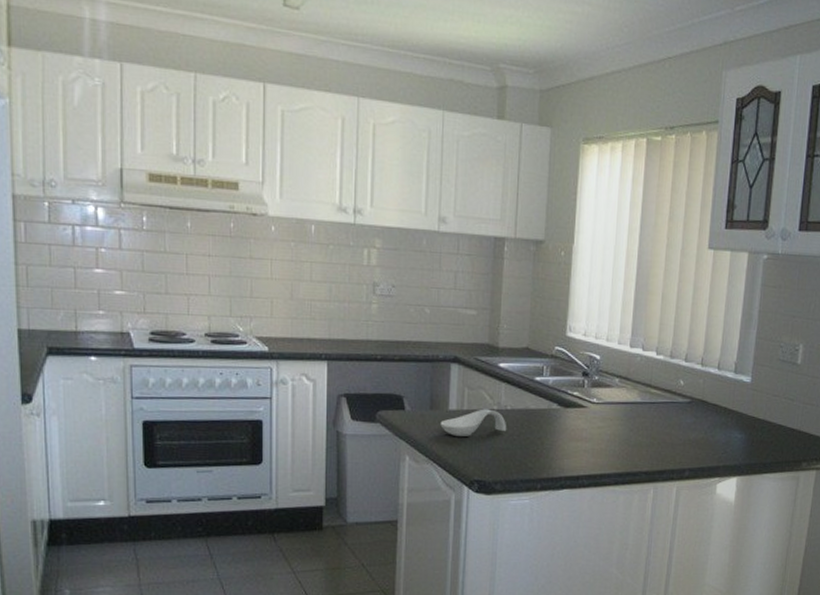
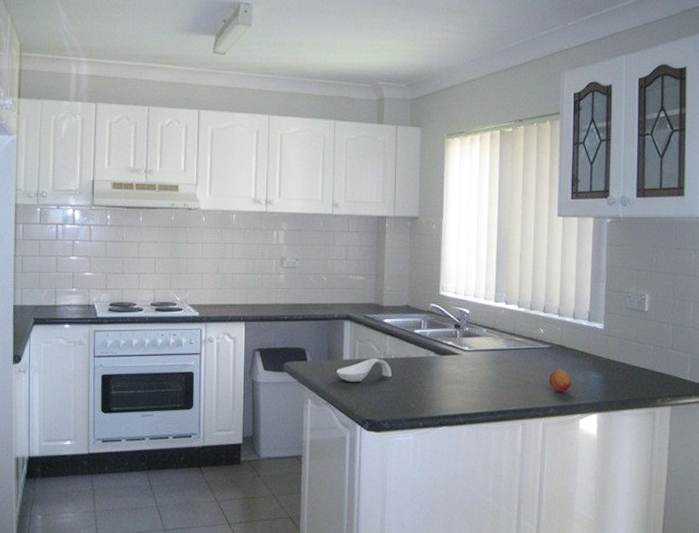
fruit: none [686,426,712,452] -> present [548,369,572,392]

